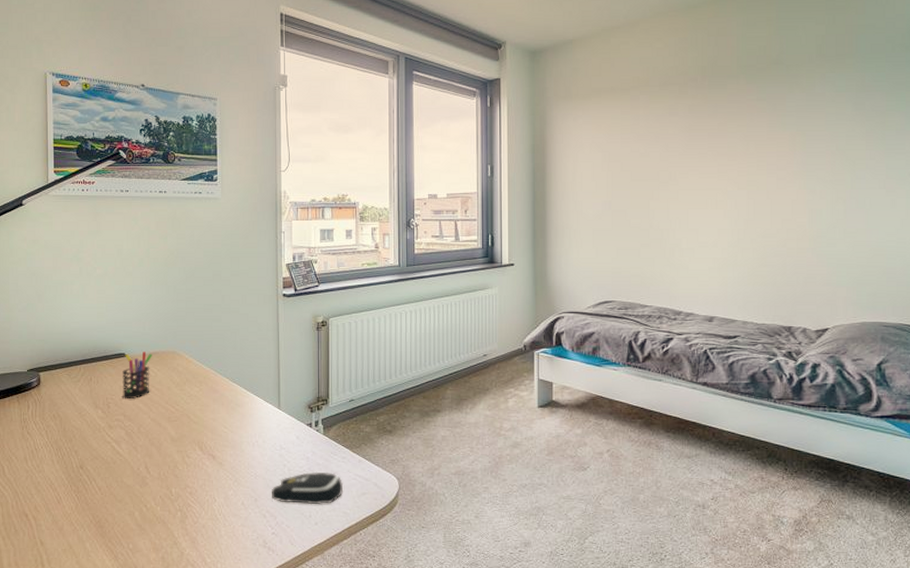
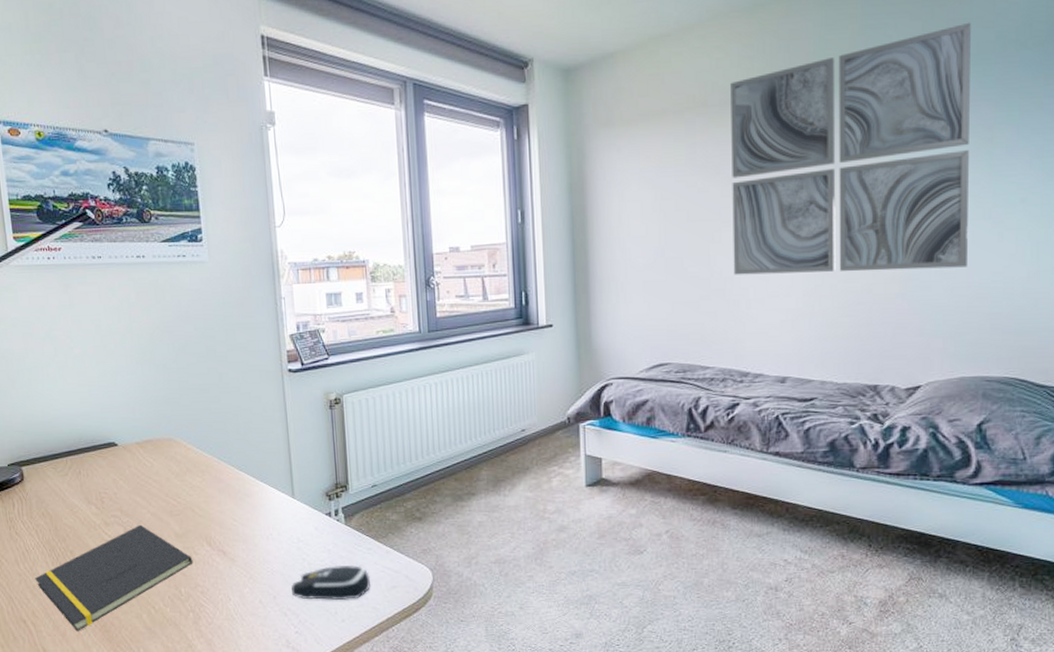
notepad: none [40,428,185,526] -> present [35,524,193,632]
pen holder: present [122,352,152,400] -> none [114,440,147,493]
wall art: none [669,28,866,228] -> present [730,22,971,275]

